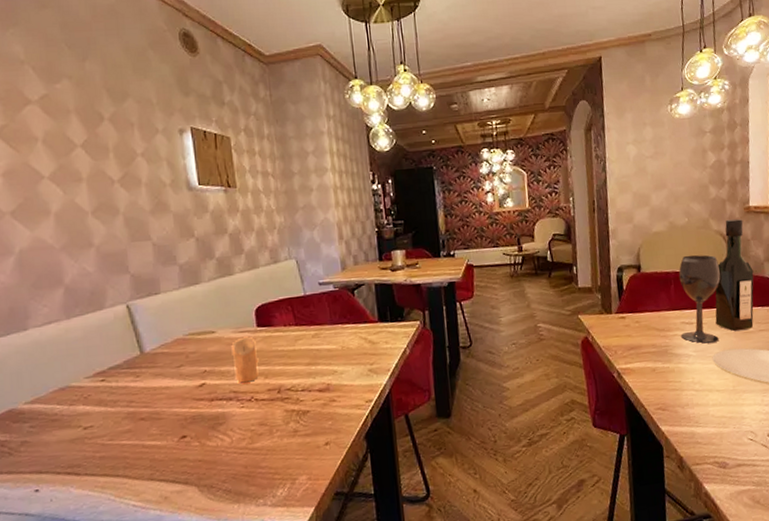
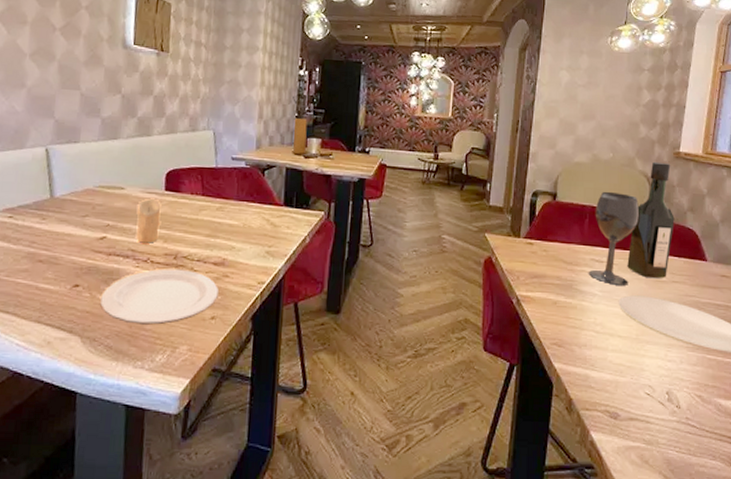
plate: none [211,401,328,464] -> present [100,268,219,325]
vase: none [370,201,392,270] -> present [293,89,316,155]

